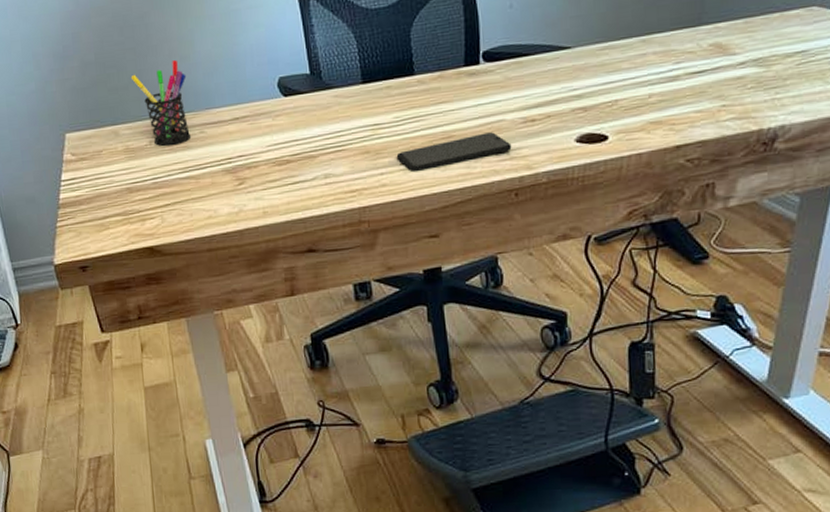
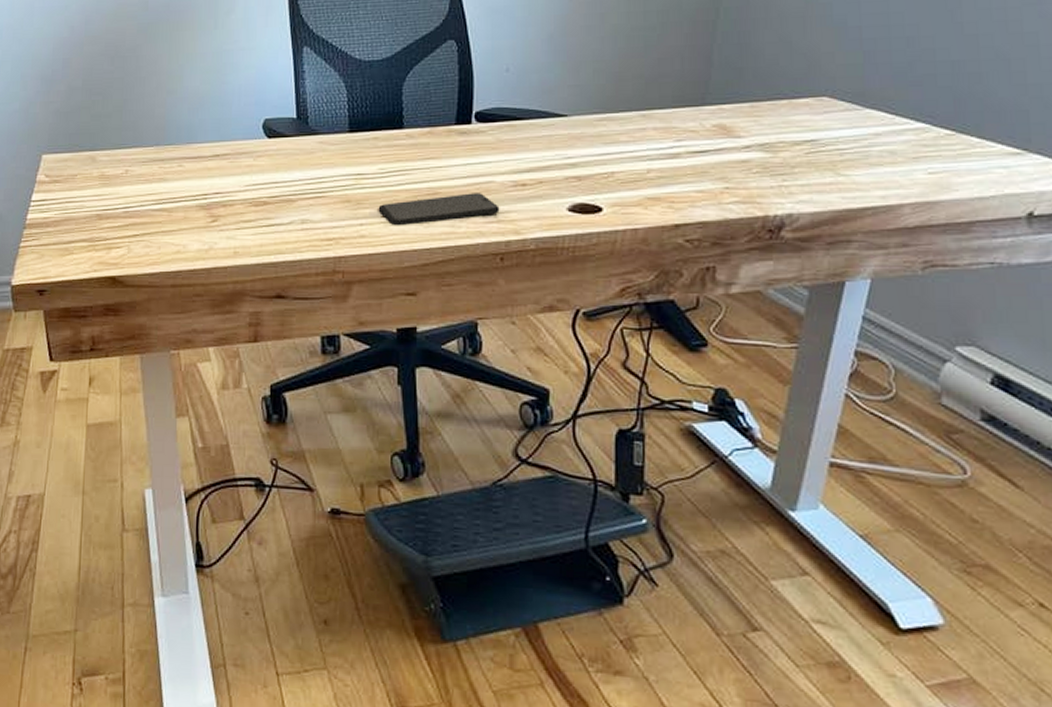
pen holder: present [130,60,192,147] -> none [115,93,171,177]

